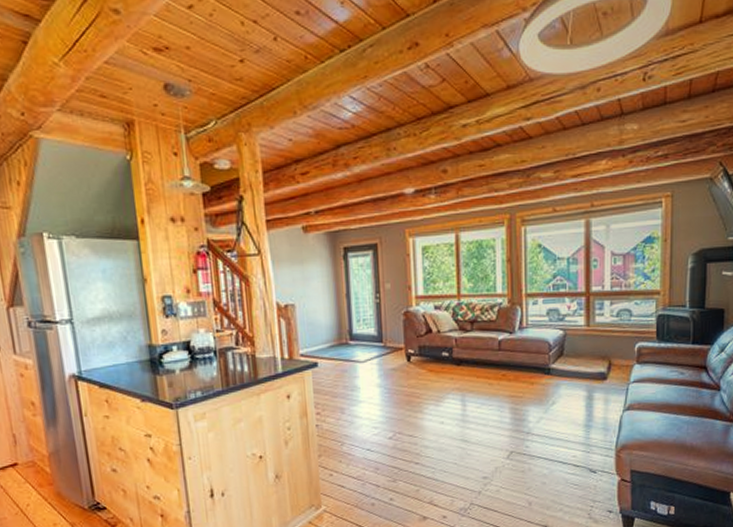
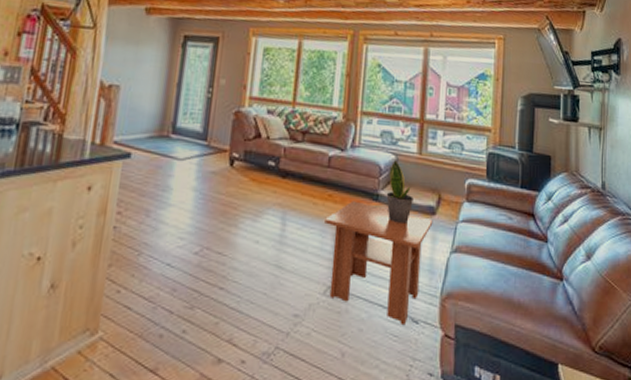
coffee table: none [501,377,605,476] -> present [325,201,433,326]
potted plant: none [557,335,585,391] -> present [386,160,415,223]

